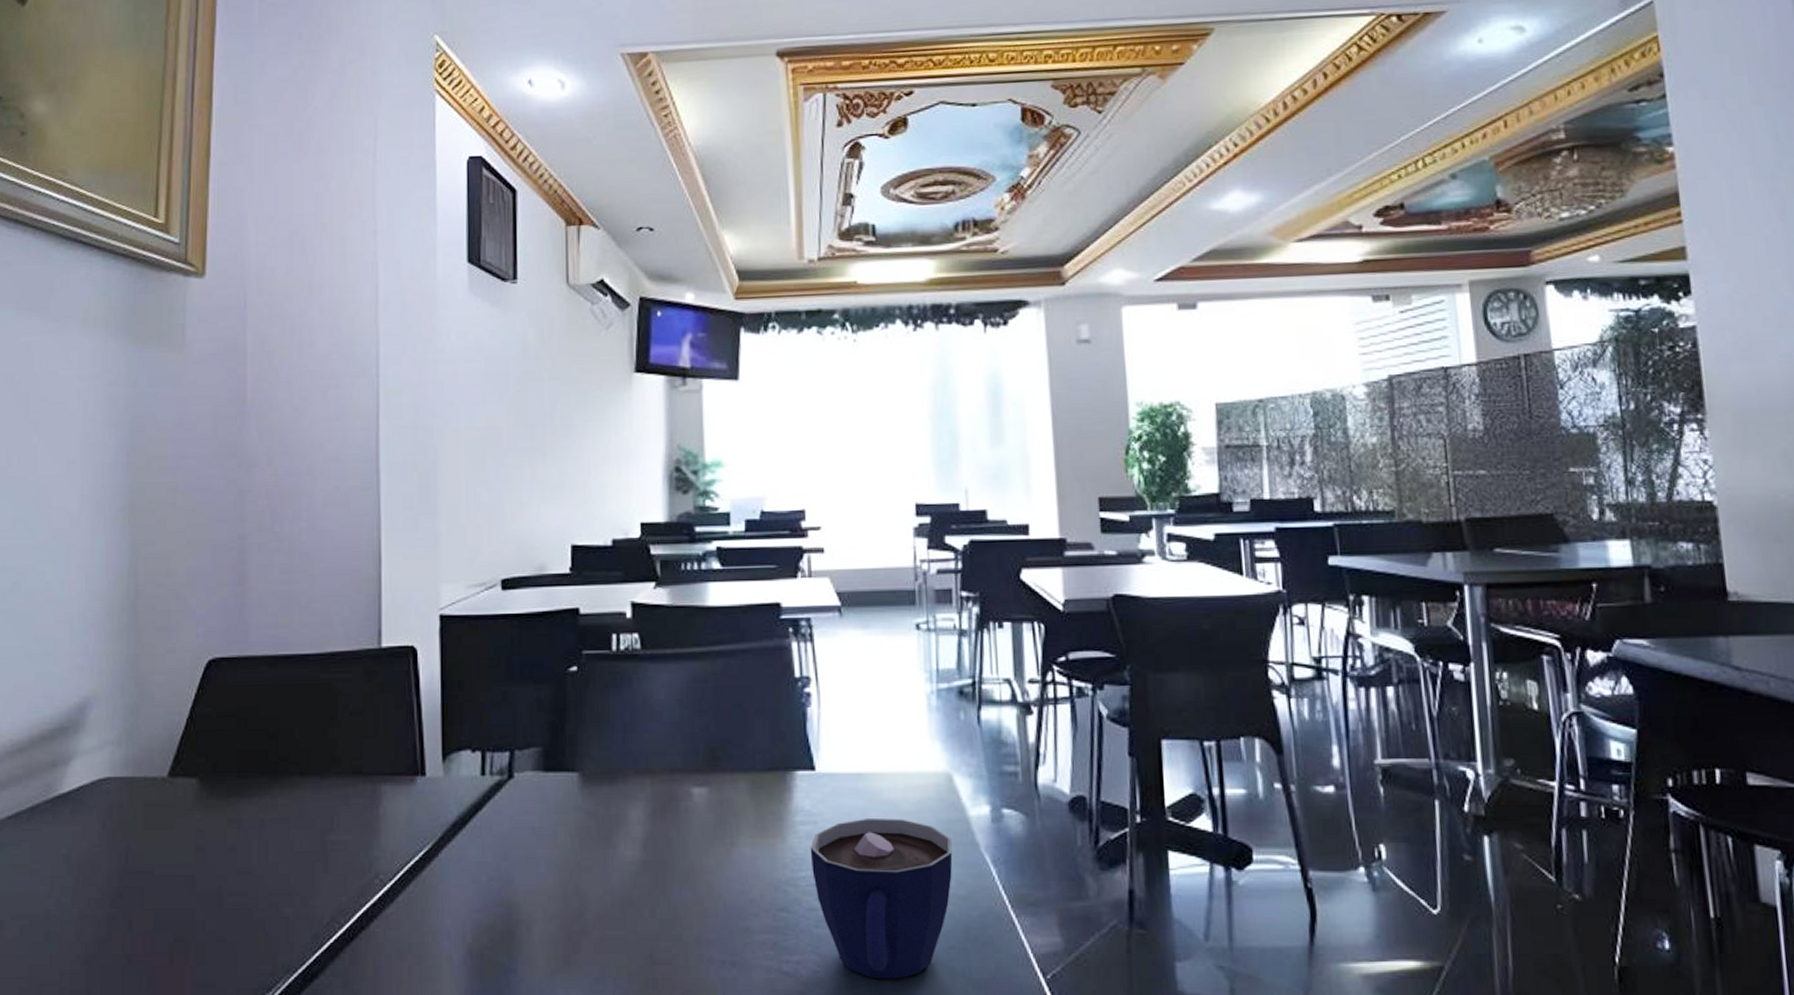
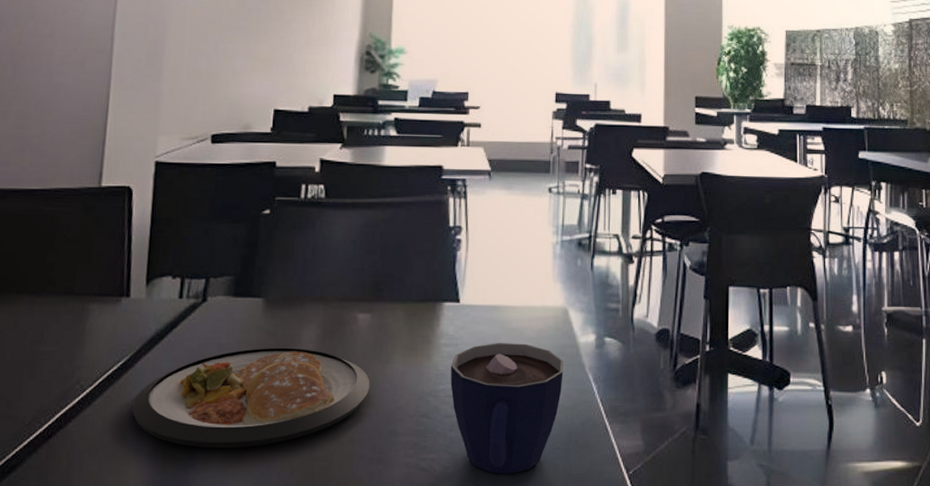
dish: none [439,830,715,951] -> present [131,347,370,449]

